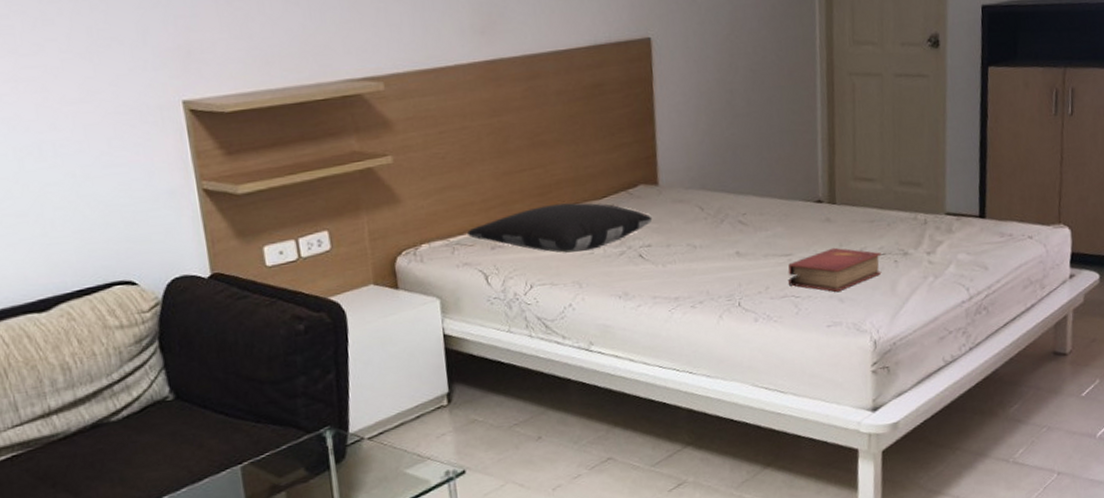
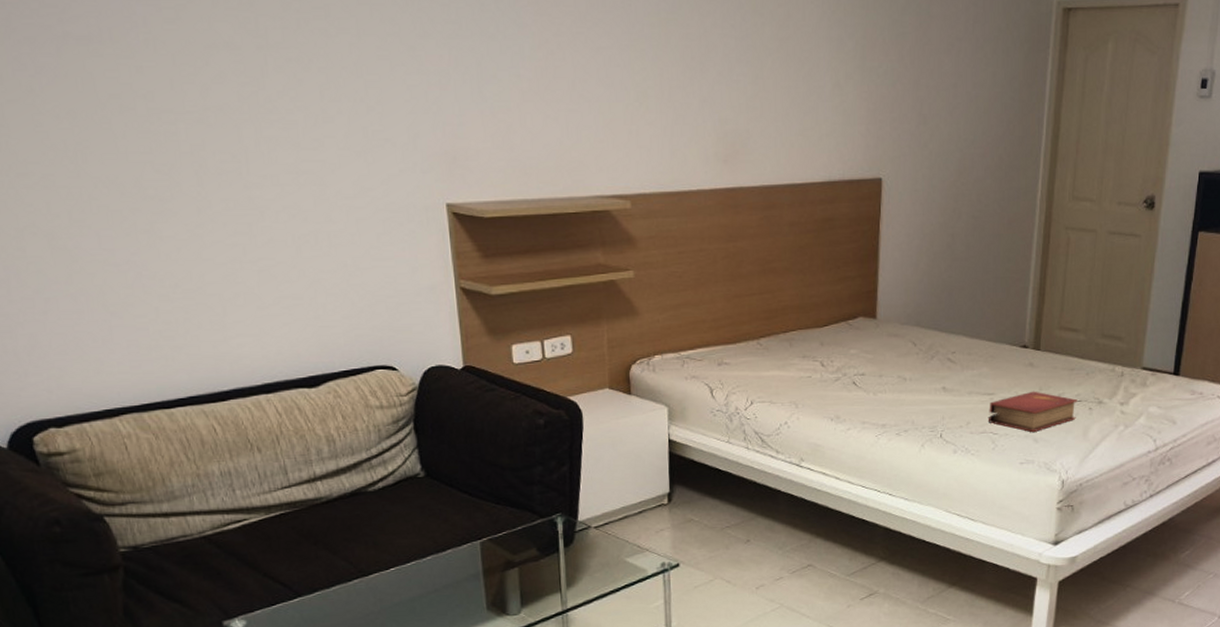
pillow: present [467,203,653,253] -> none [697,328,868,375]

